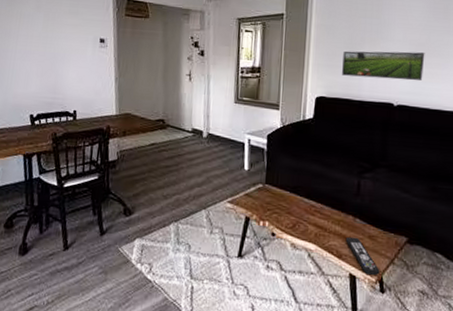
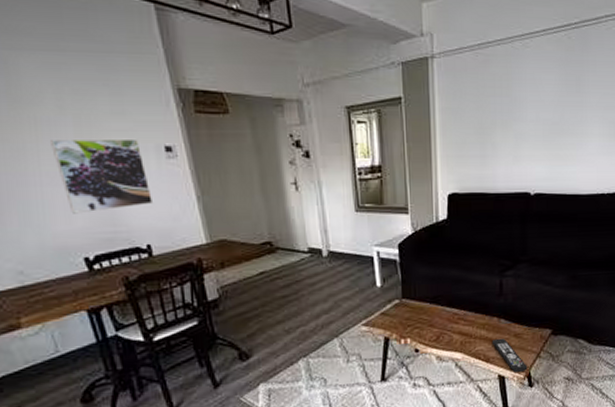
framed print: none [26,28,85,82] -> present [51,138,152,214]
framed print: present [342,51,425,81] -> none [473,133,559,166]

